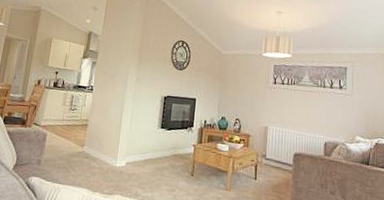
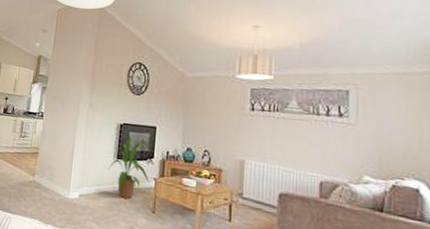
house plant: none [153,106,189,165] -> present [108,134,149,199]

